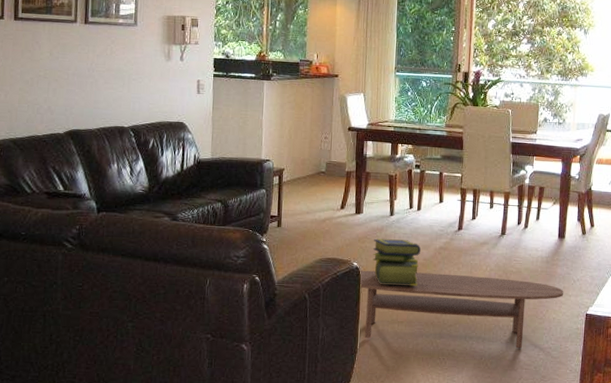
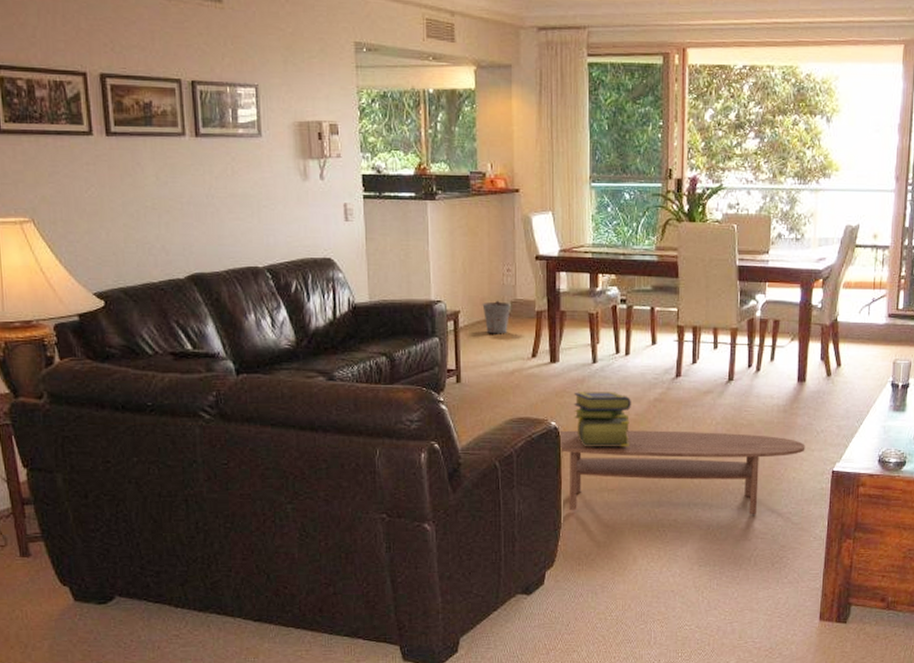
bucket: none [303,161,327,189] -> present [482,300,512,334]

